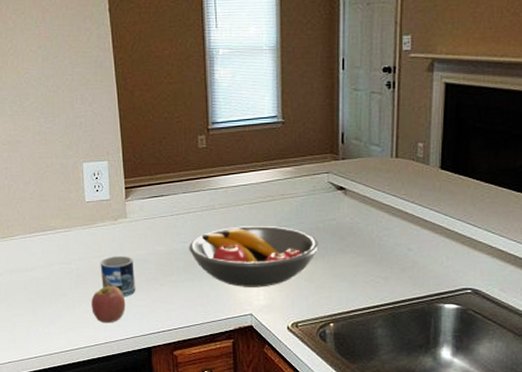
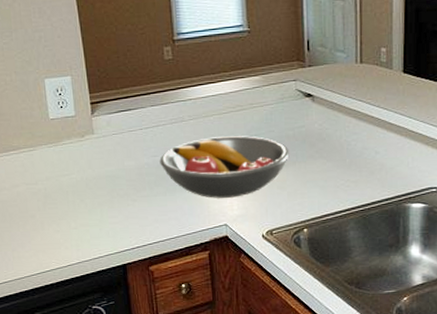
apple: present [91,286,126,323] -> none [61,205,98,243]
mug: present [100,256,136,297] -> none [68,173,108,215]

